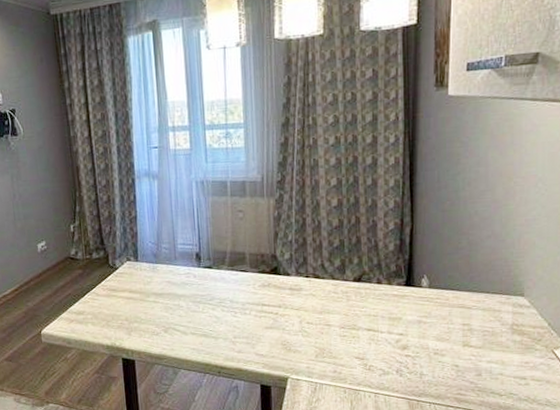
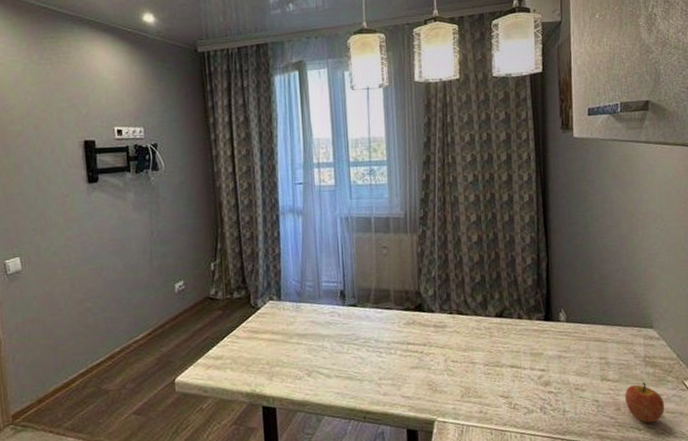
apple: none [488,350,531,390] -> present [625,382,665,423]

